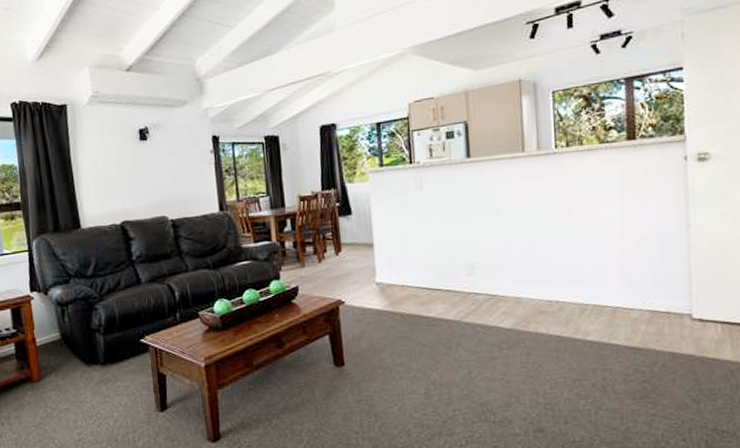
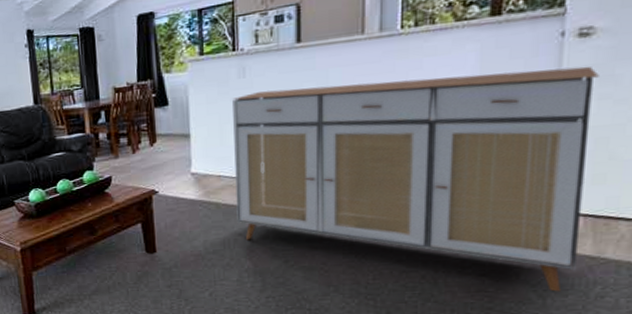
sideboard: none [411,187,720,396] -> present [231,66,599,292]

